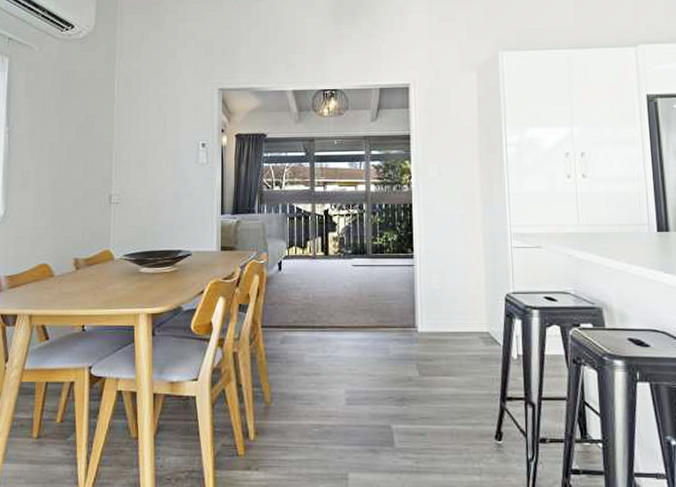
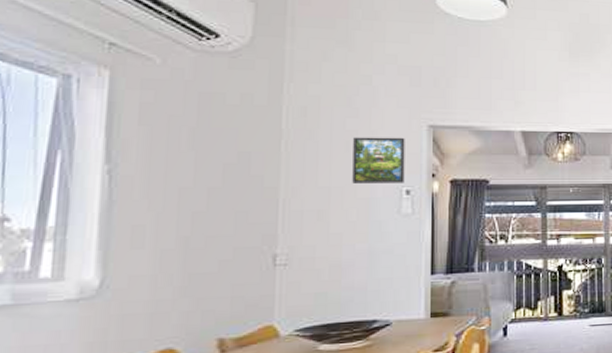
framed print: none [163,99,201,138] -> present [352,137,405,183]

